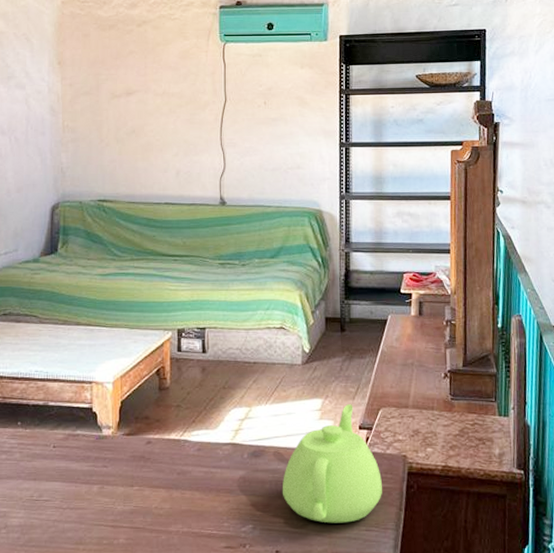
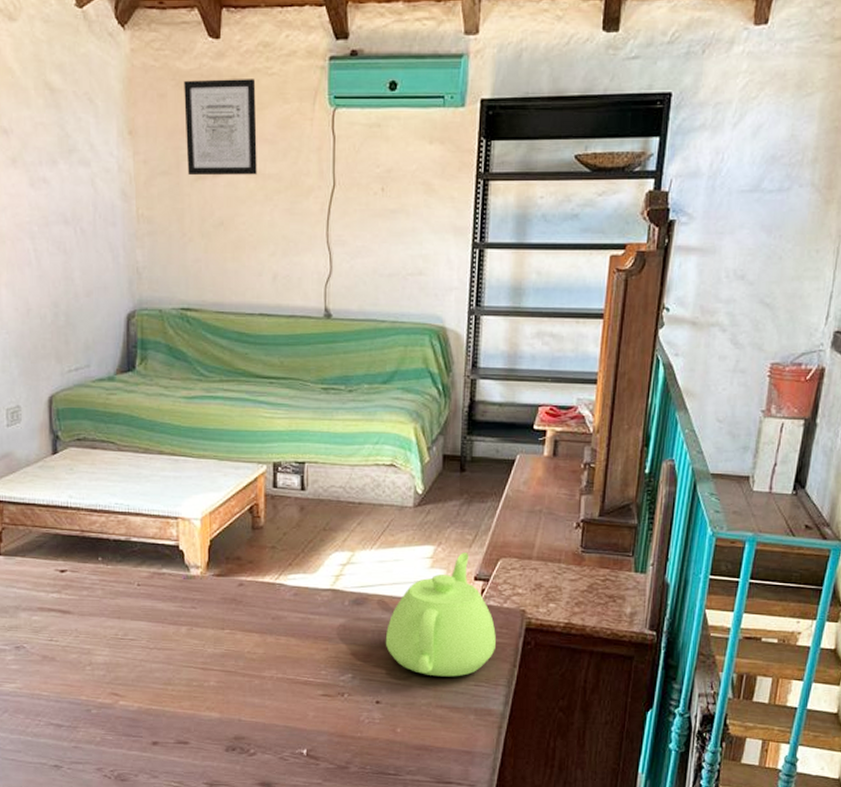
wall art: none [104,23,163,95] -> present [184,79,257,176]

